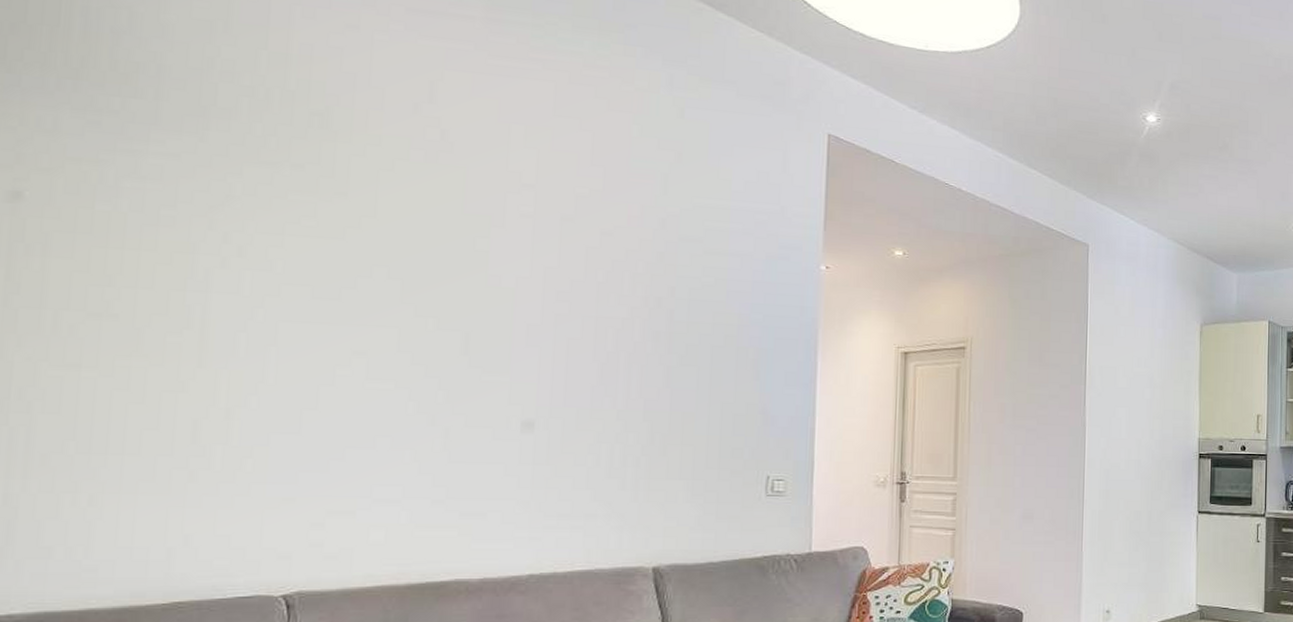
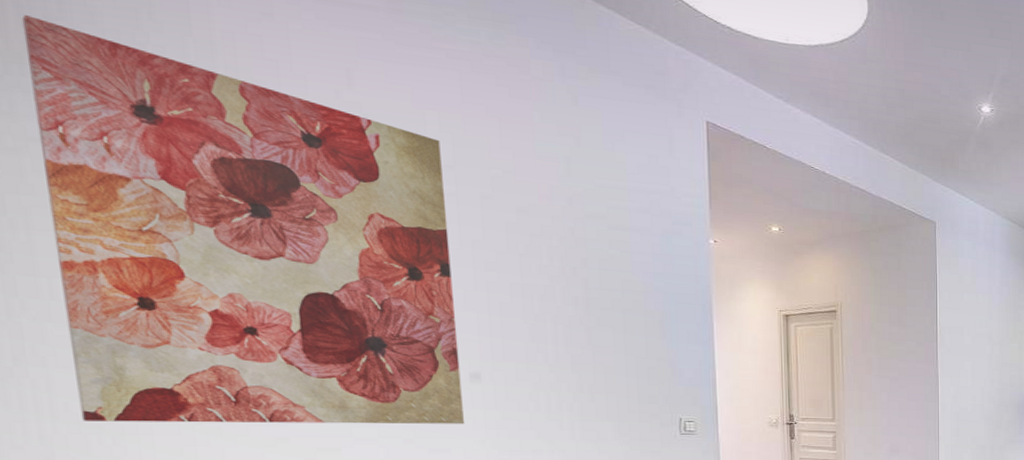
wall art: none [58,29,523,483] -> present [21,15,465,424]

